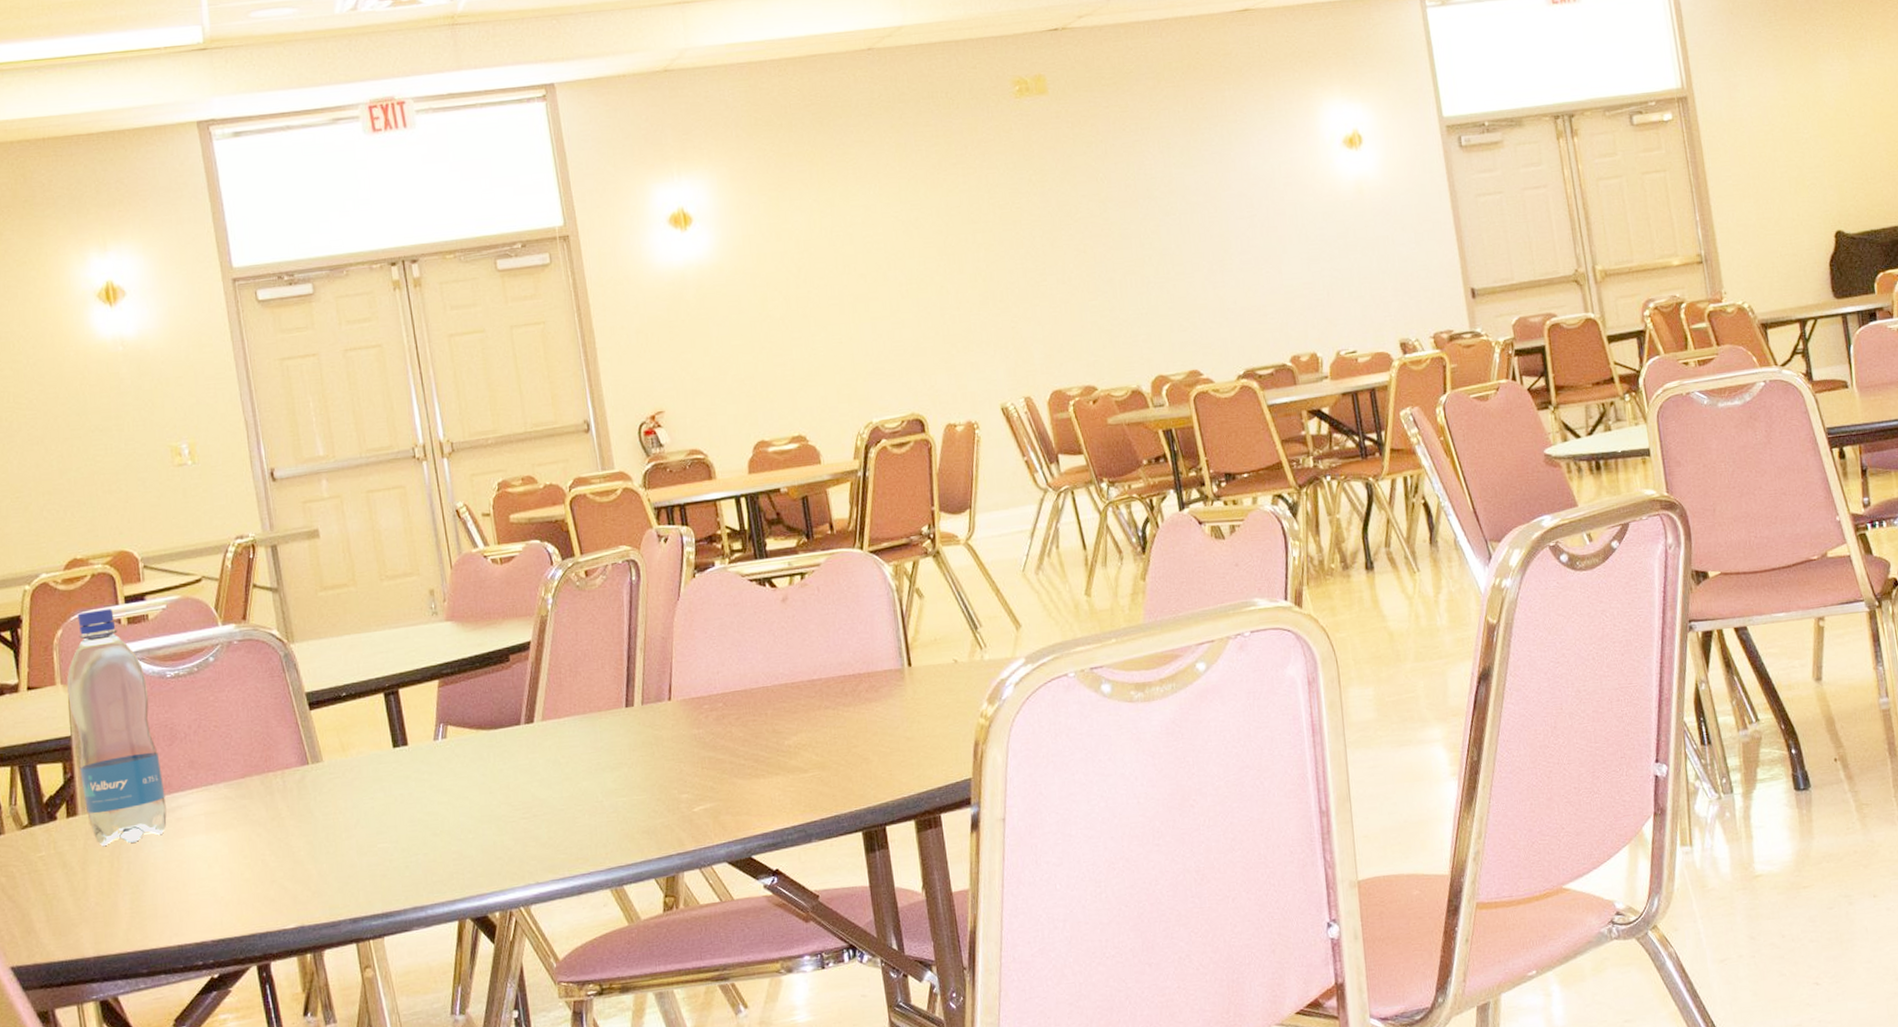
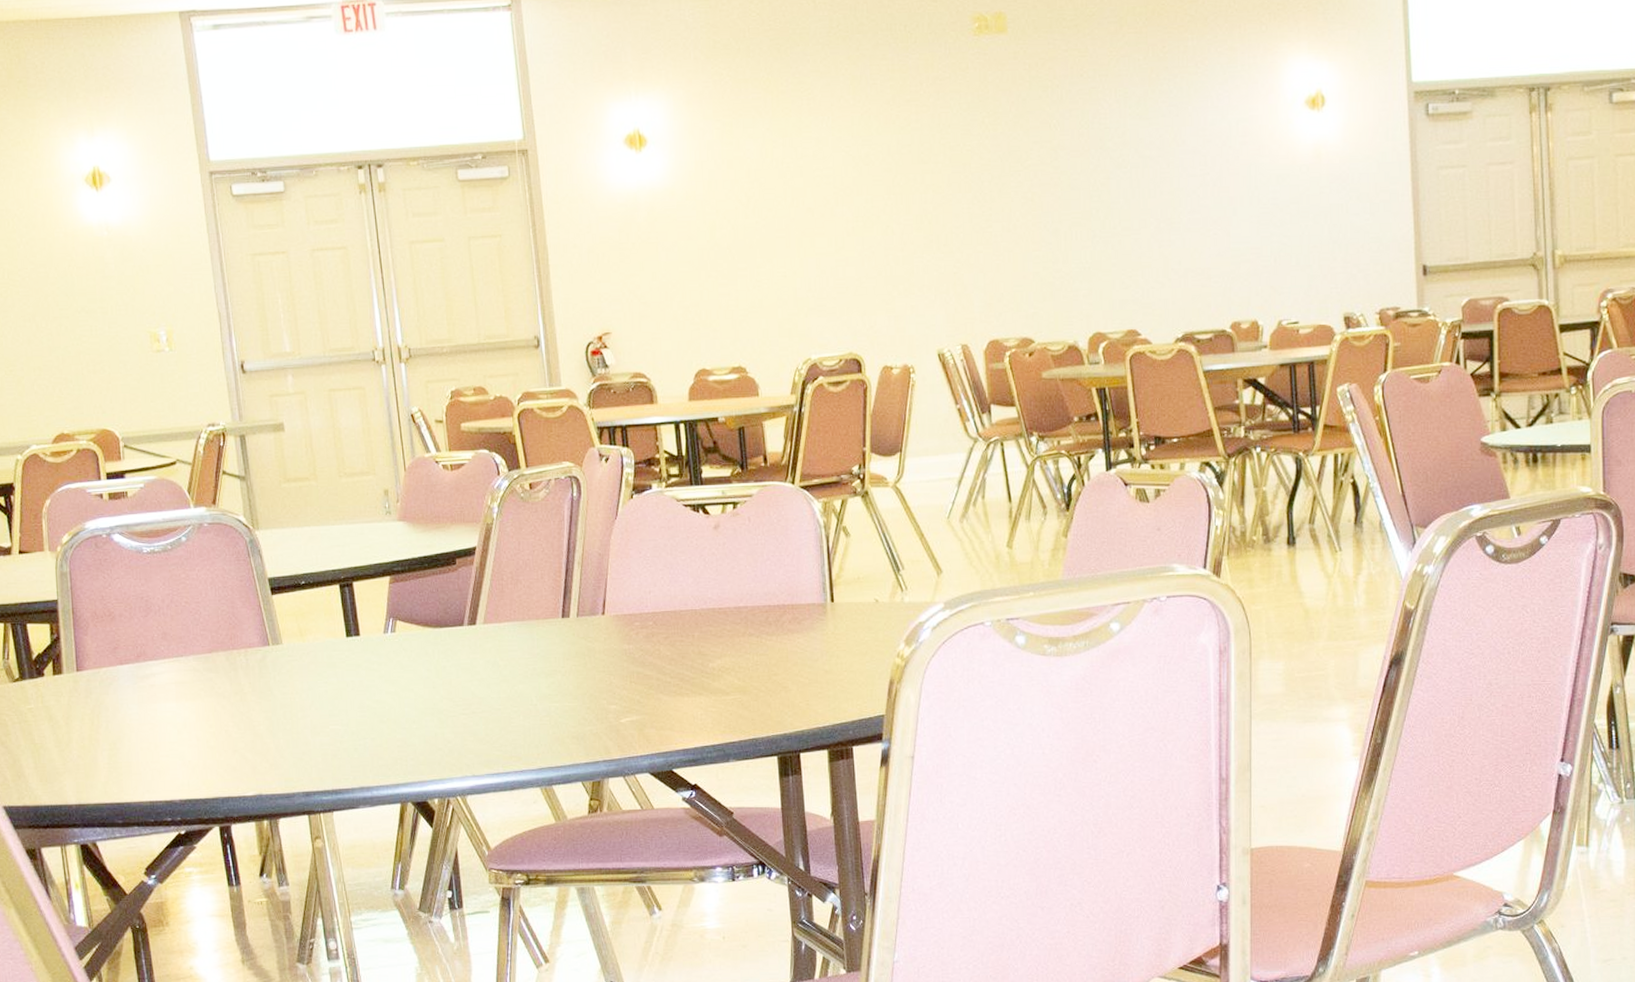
bottle: present [67,609,167,847] -> none [54,484,142,705]

